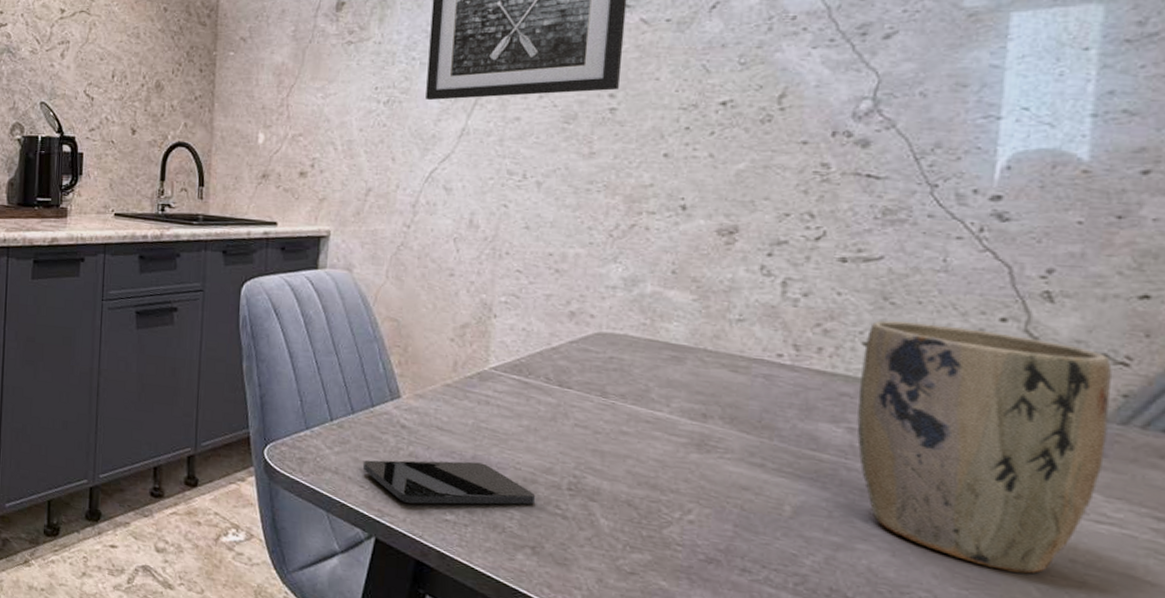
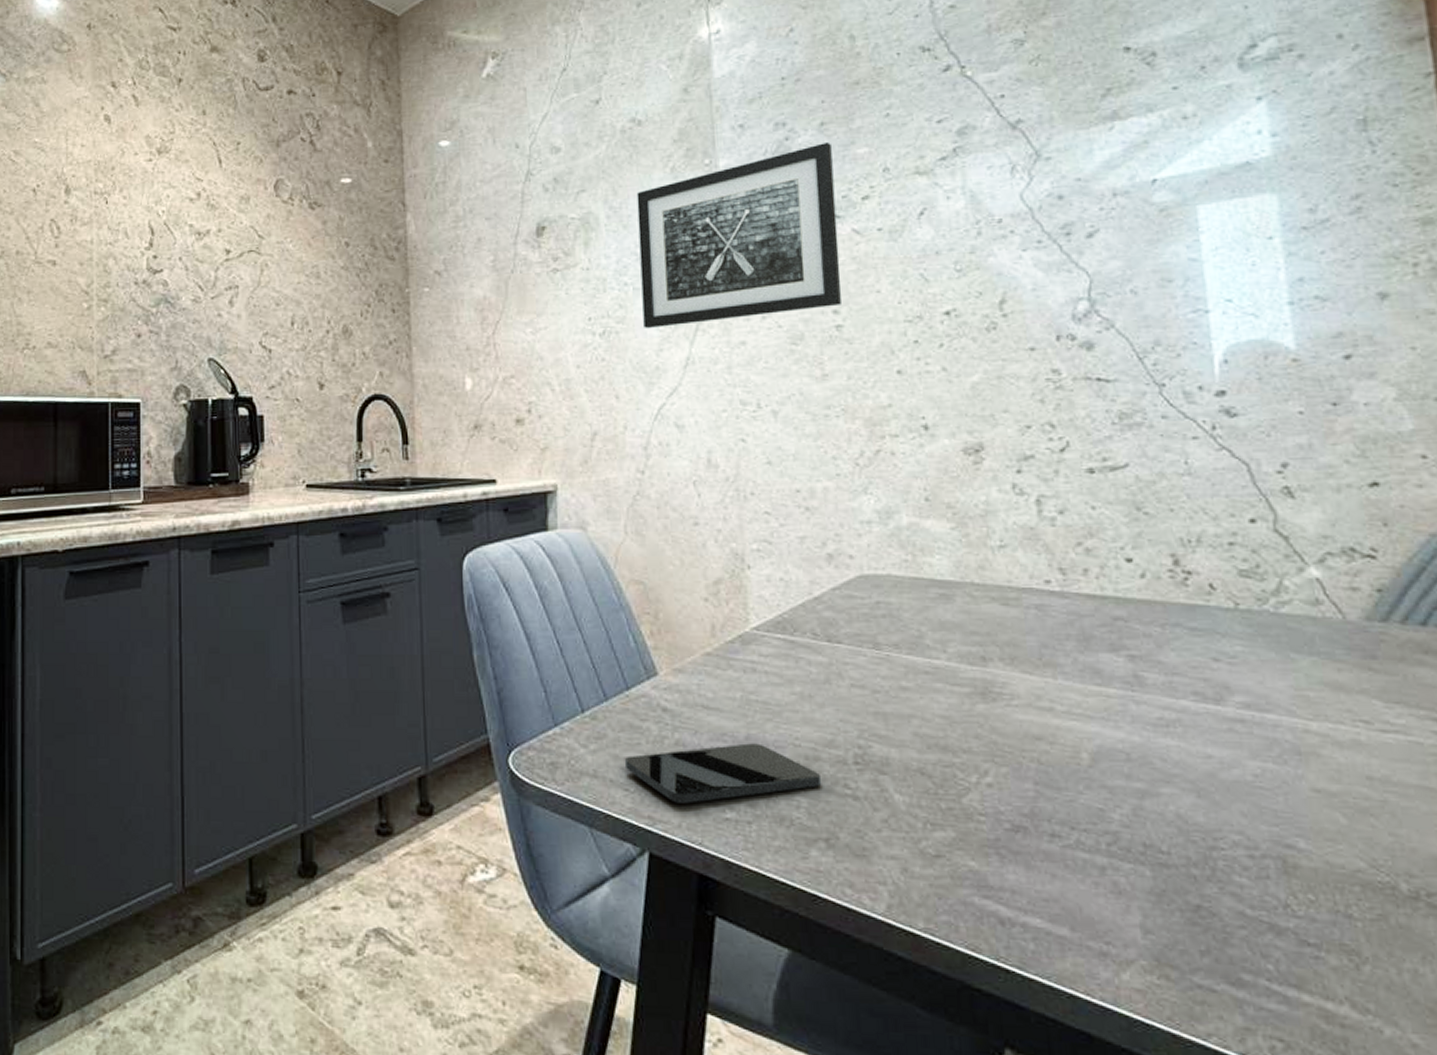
plant pot: present [857,320,1112,574] -> none [1128,532,1375,799]

